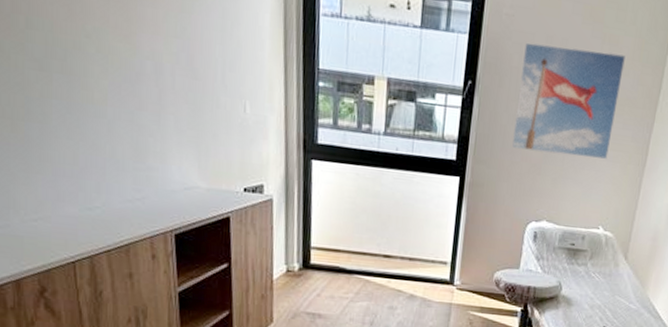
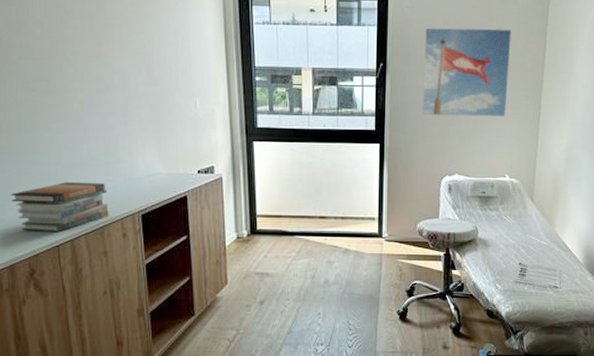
book stack: none [15,186,136,247] -> present [10,181,109,233]

